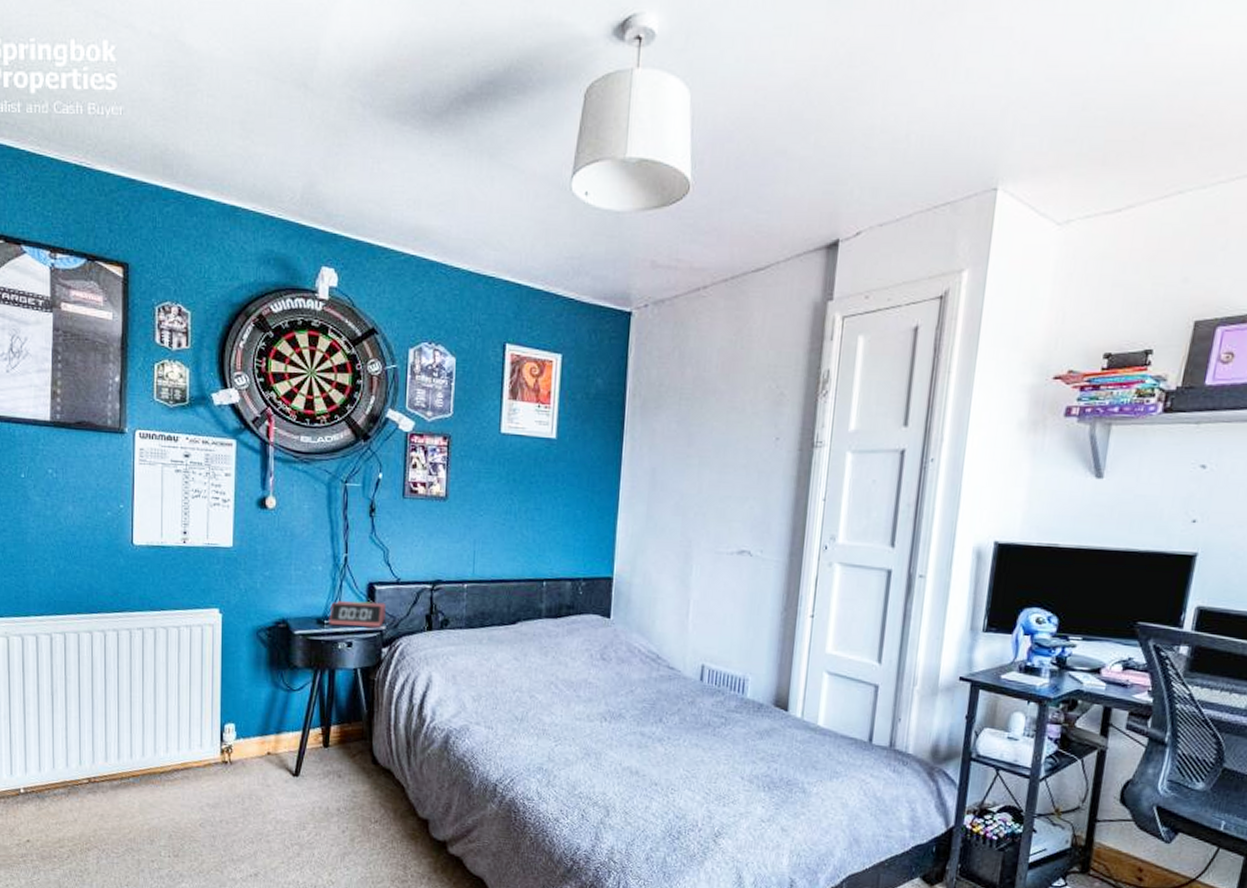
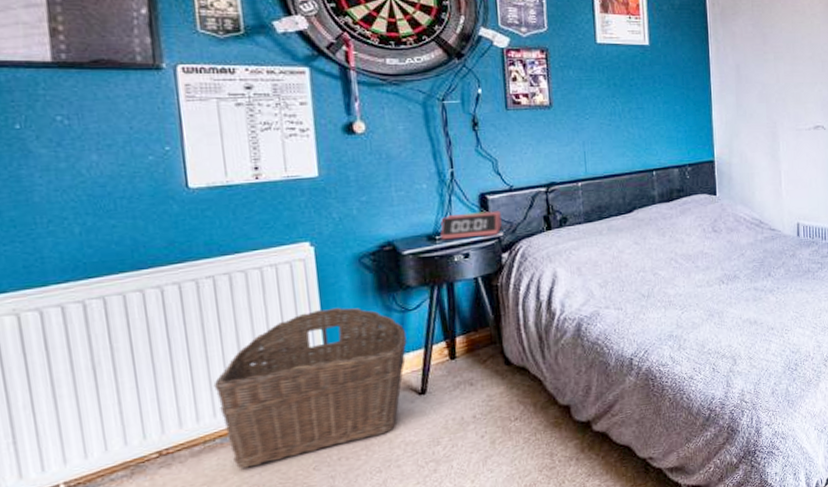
wicker basket: none [133,675,288,811] -> present [213,307,407,469]

